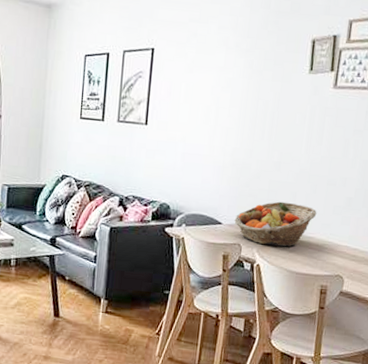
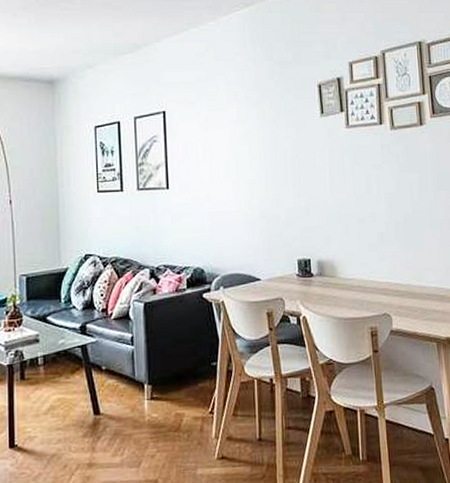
fruit basket: present [234,201,317,248] -> none [272,246,353,295]

